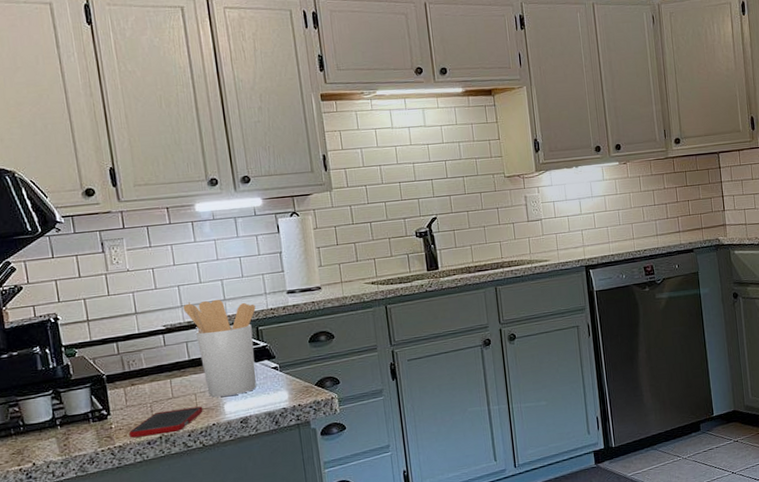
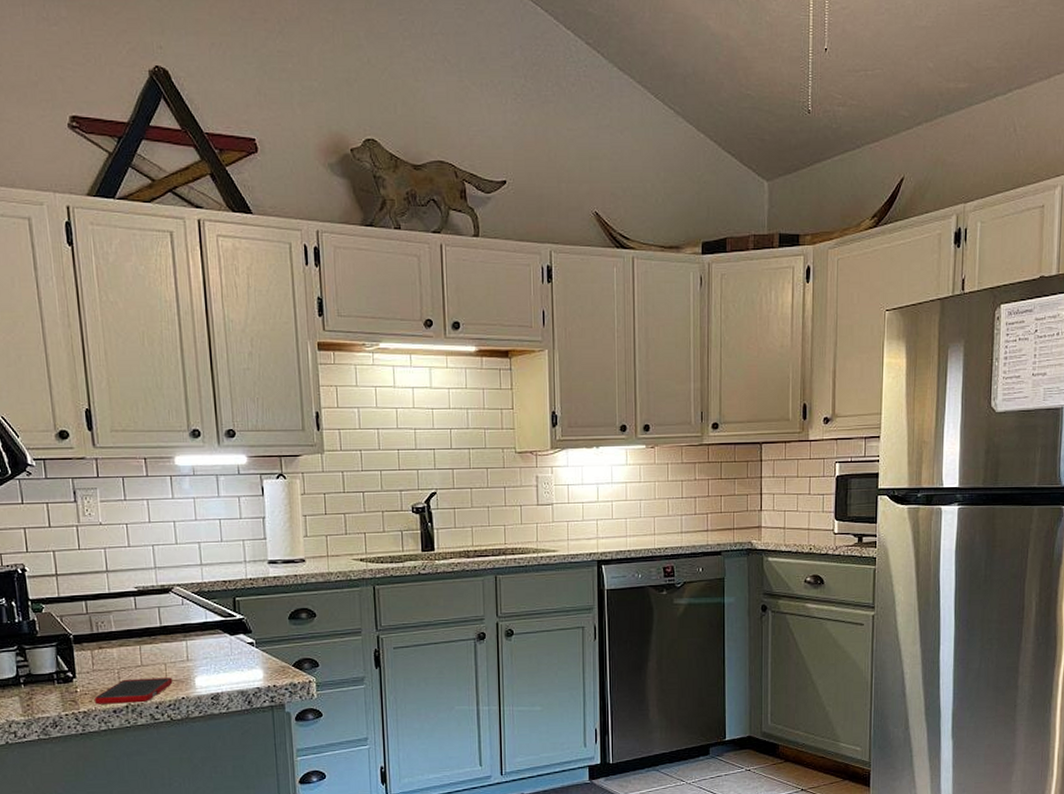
utensil holder: present [183,299,256,397] -> none [156,563,234,669]

